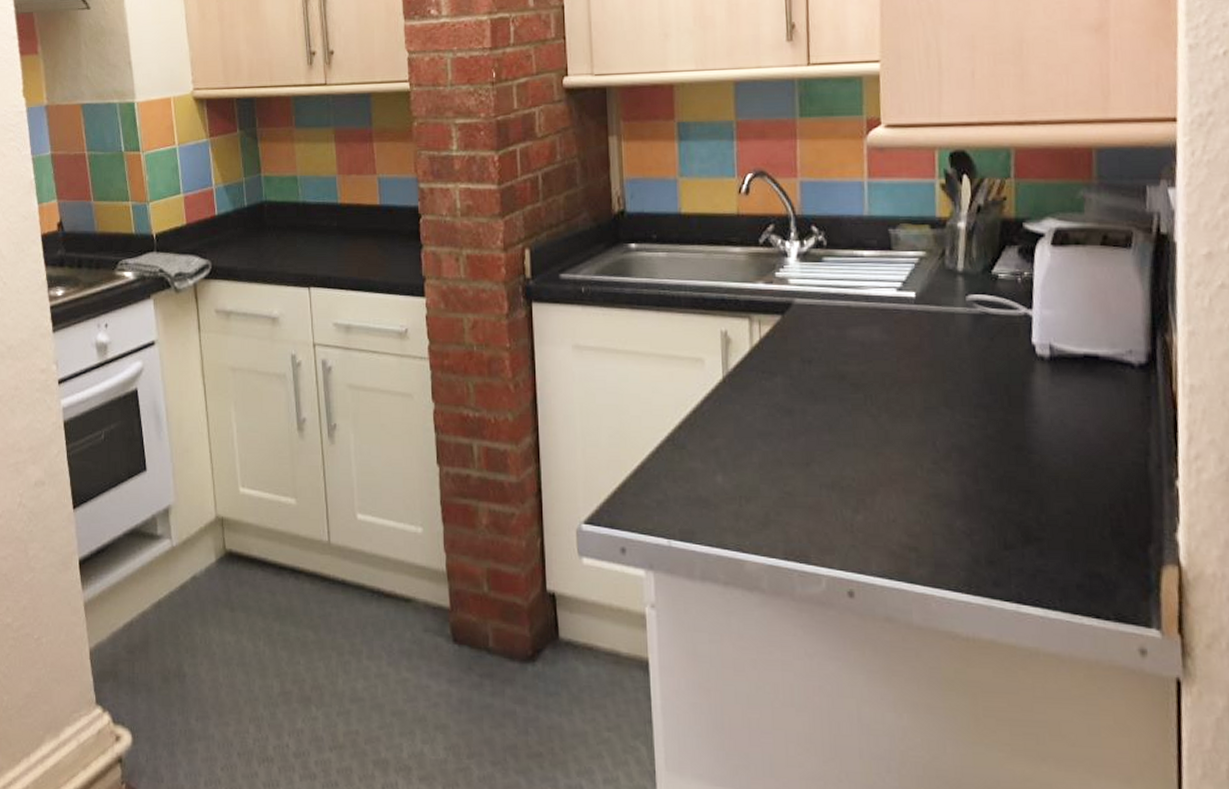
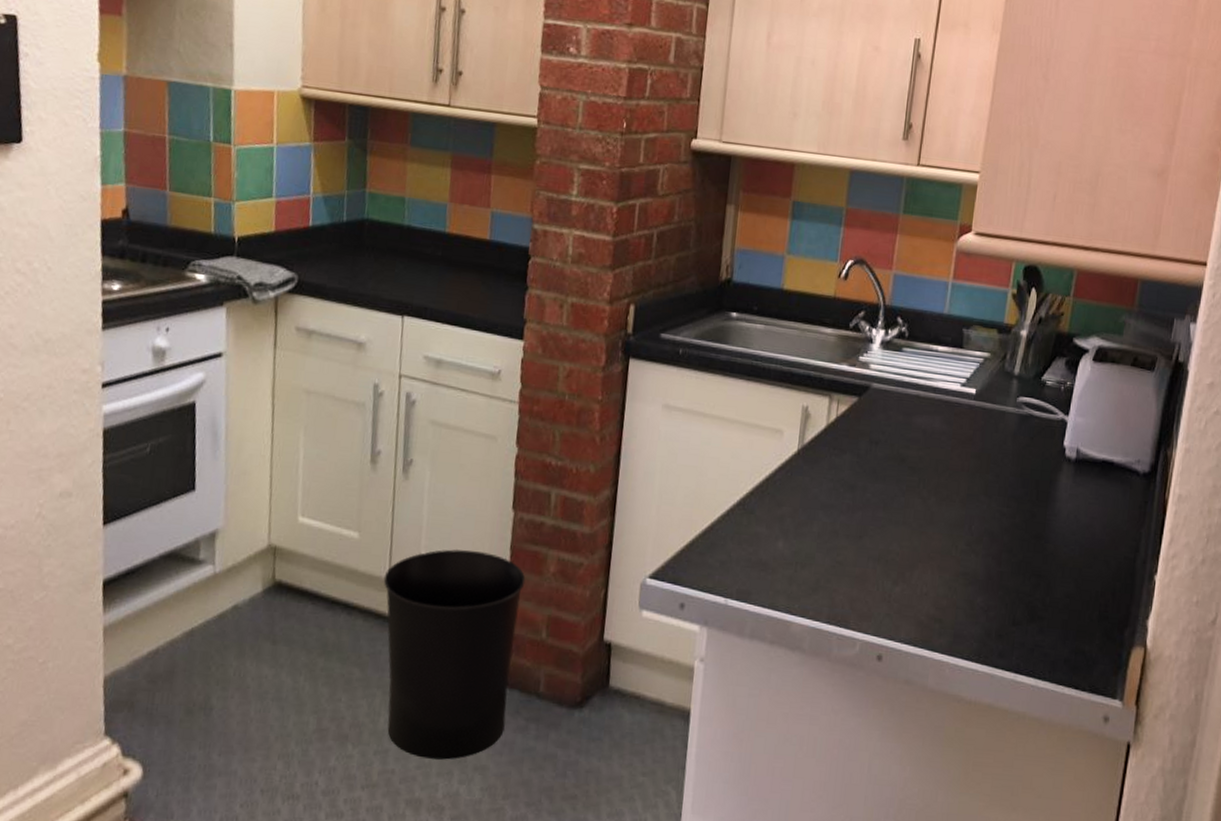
waste bin: none [324,507,460,719] -> present [383,548,526,760]

